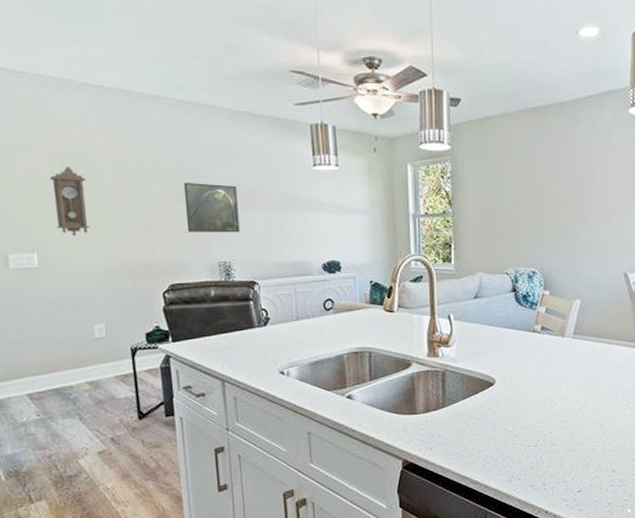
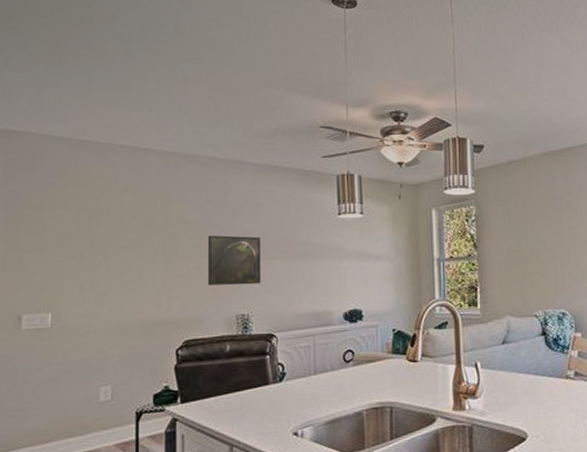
pendulum clock: present [50,167,90,237] -> none [75,224,112,295]

